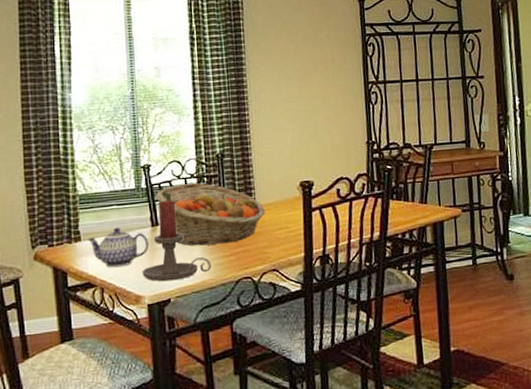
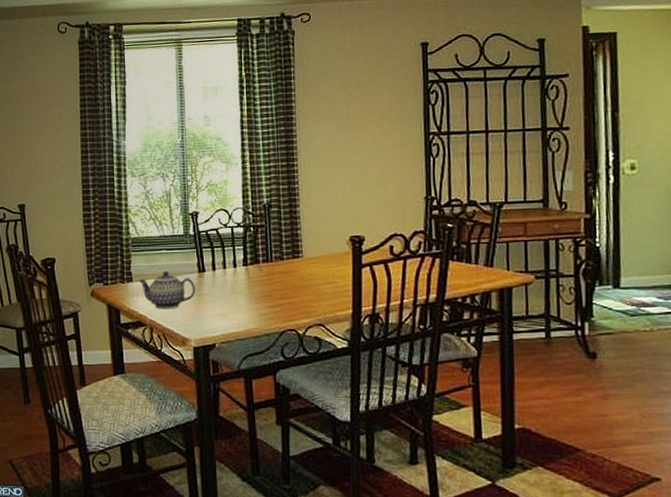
candle holder: present [142,200,212,282] -> none [189,247,256,327]
fruit basket: present [156,183,265,246] -> none [203,232,312,295]

